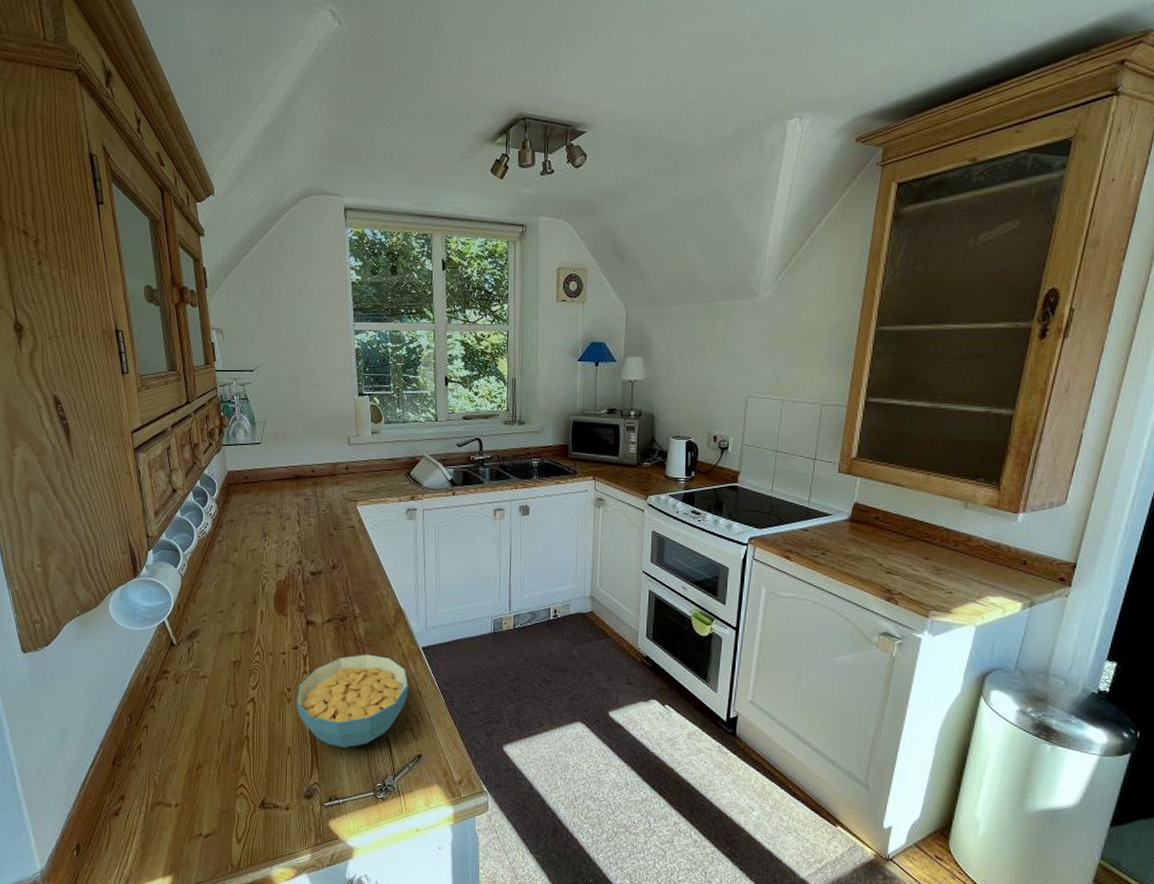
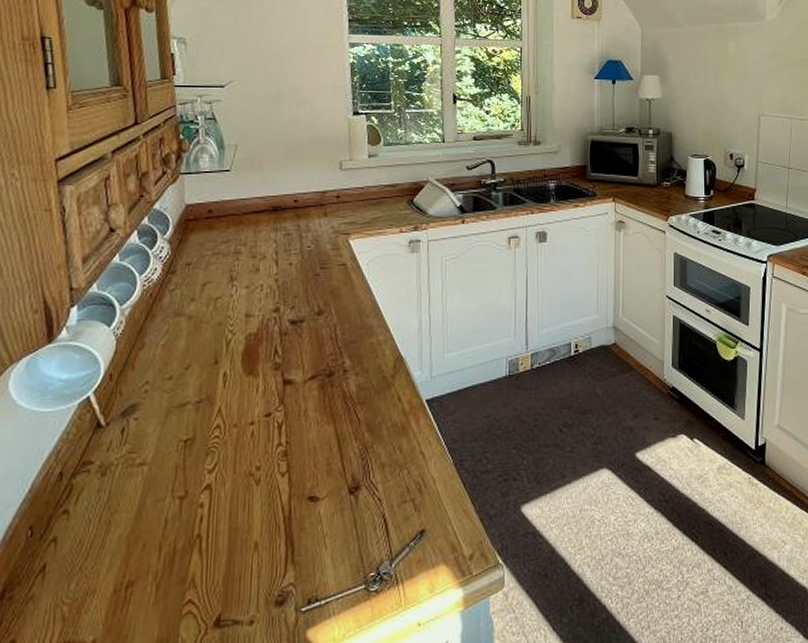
cereal bowl: present [296,654,409,748] -> none [266,414,410,534]

